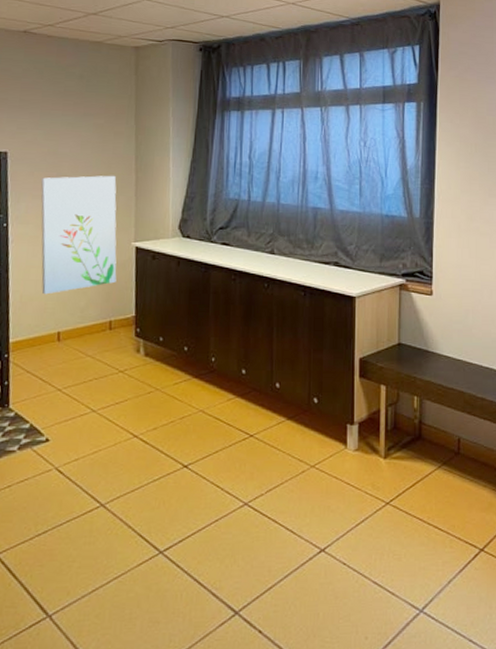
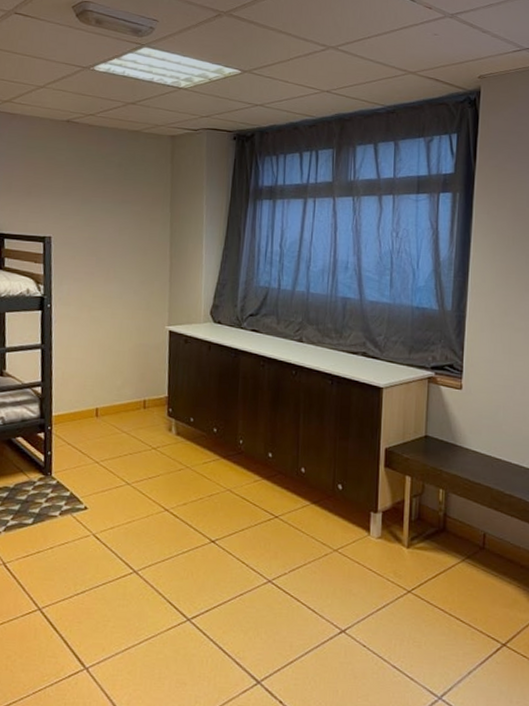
wall art: present [41,175,117,295] -> none [81,261,152,373]

